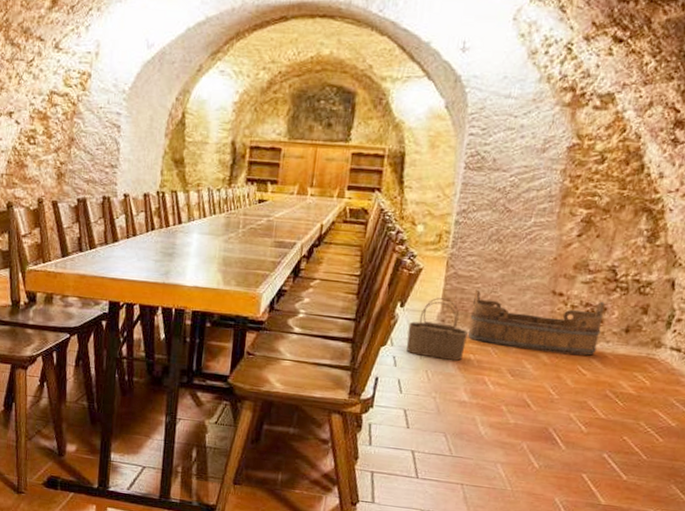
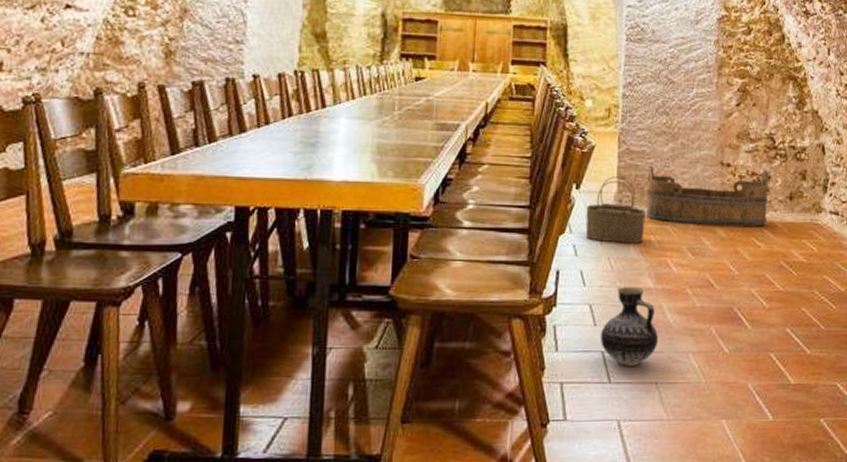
ceramic jug: none [412,397,469,467] -> present [601,286,659,366]

